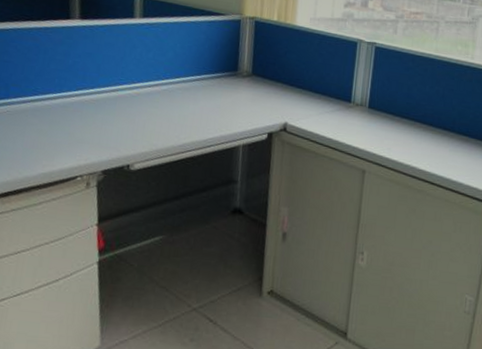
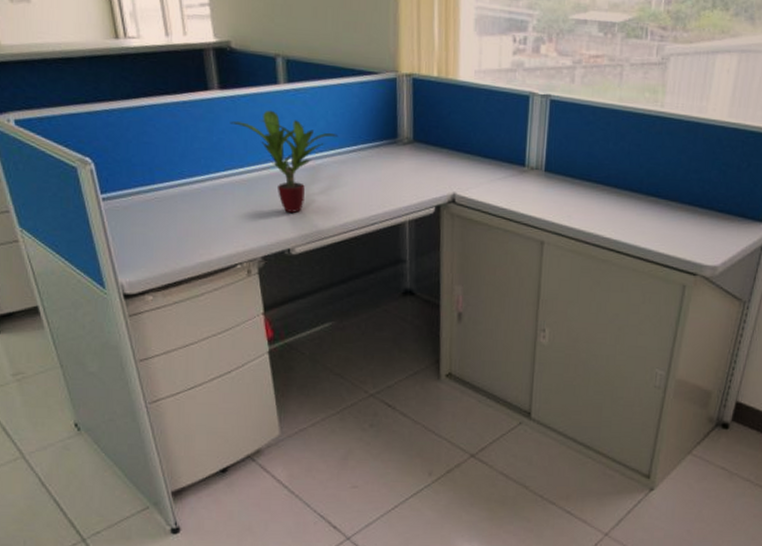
potted plant: none [86,39,185,132] -> present [230,110,339,213]

